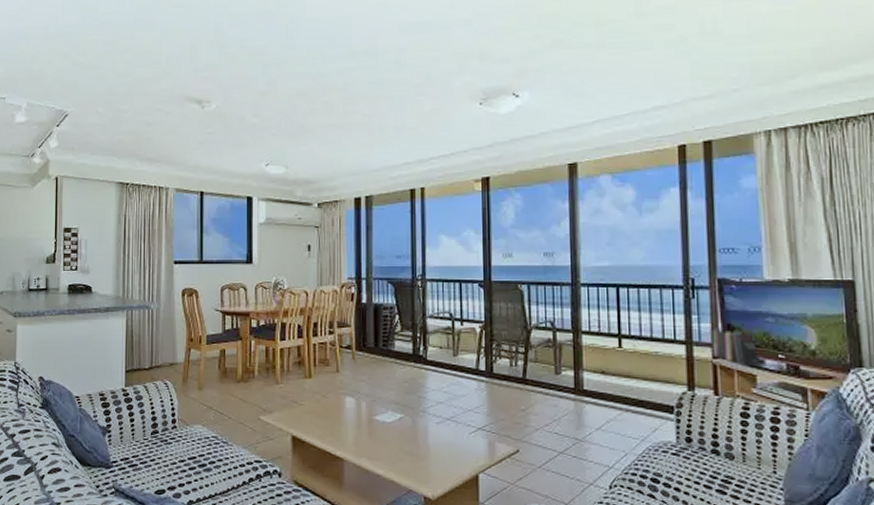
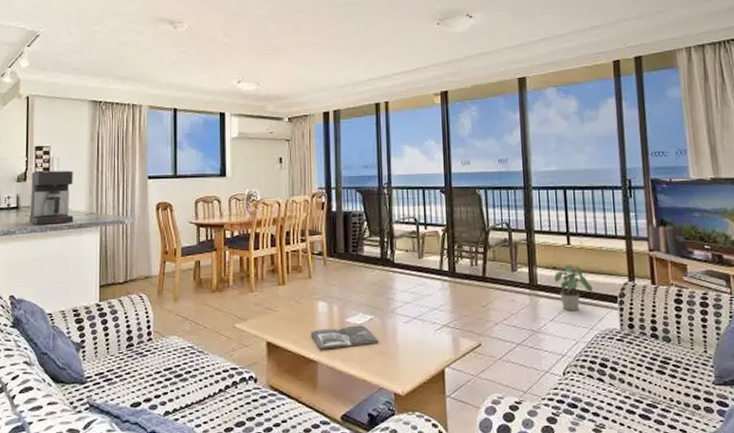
coffee maker: none [58,252,101,308] -> present [29,170,74,226]
magazine: none [337,423,409,448] -> present [310,325,379,351]
potted plant: none [602,370,646,420] -> present [554,265,593,311]

